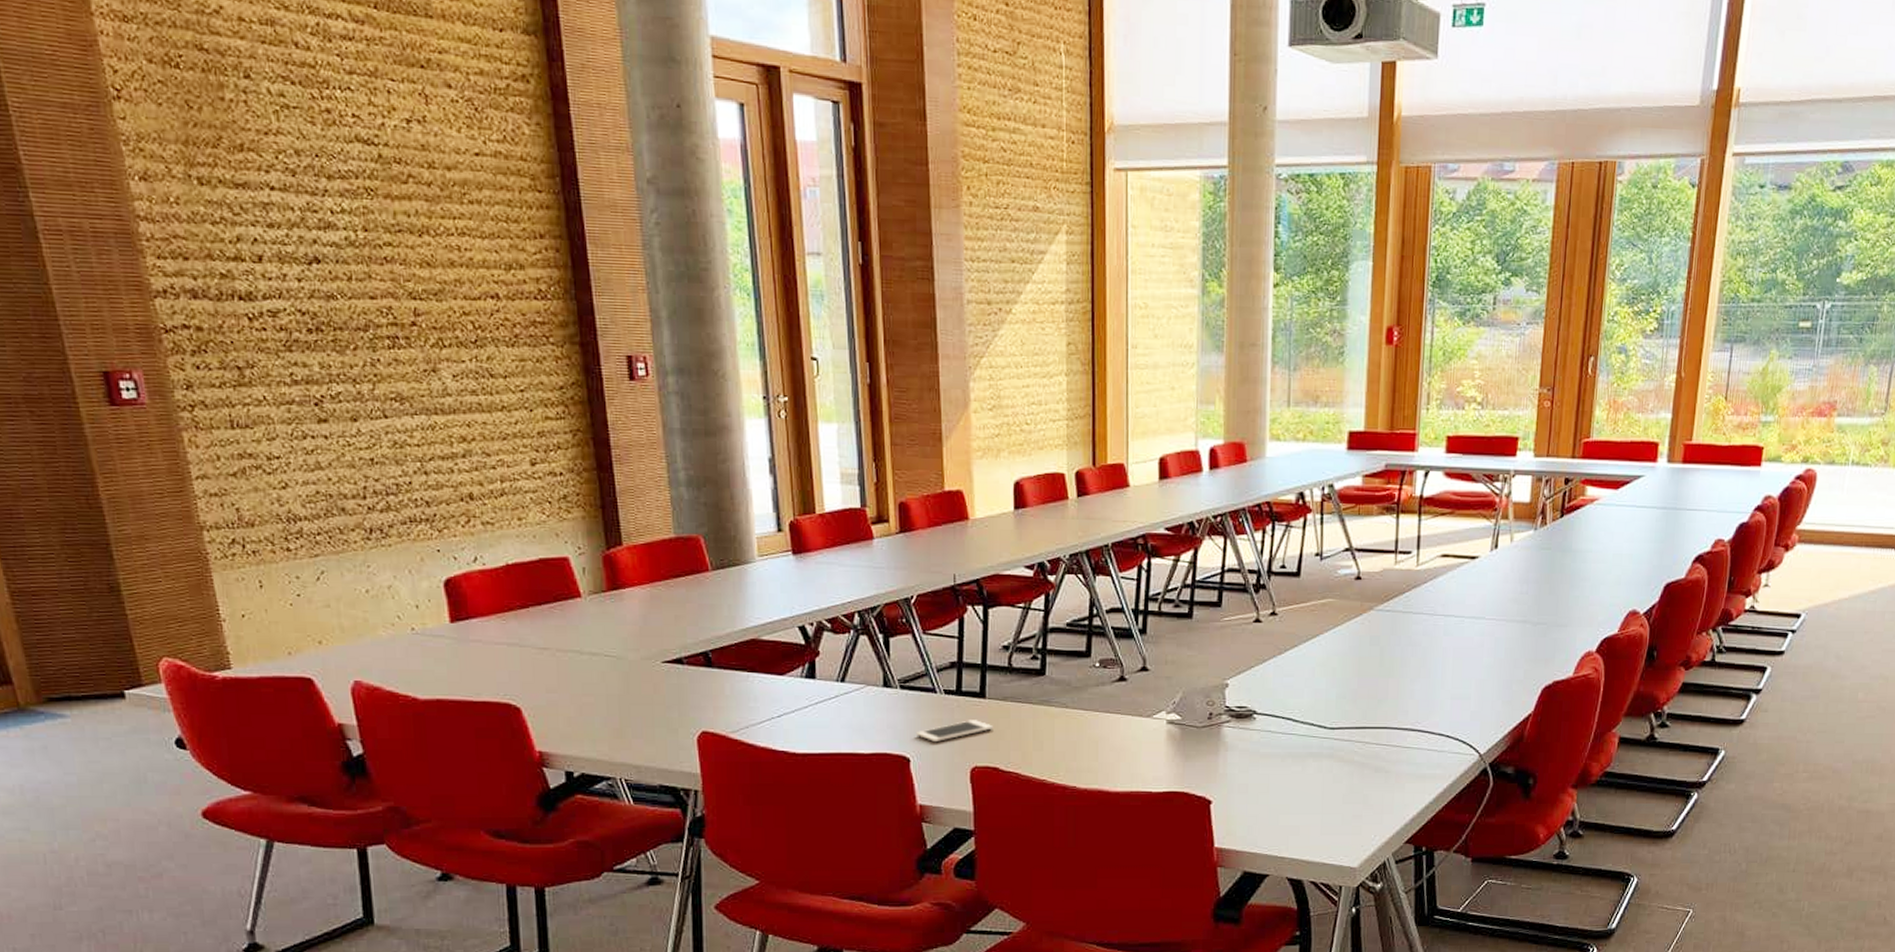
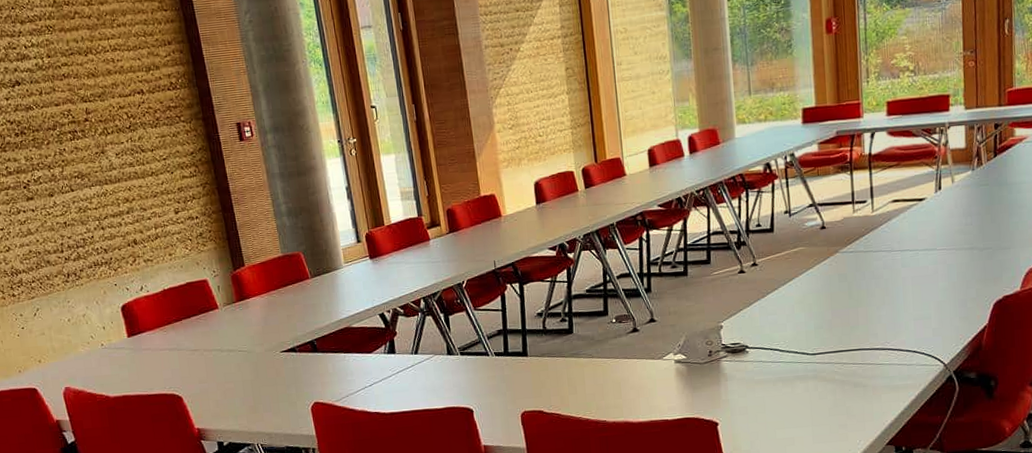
cell phone: present [916,720,994,743] -> none [476,374,536,395]

